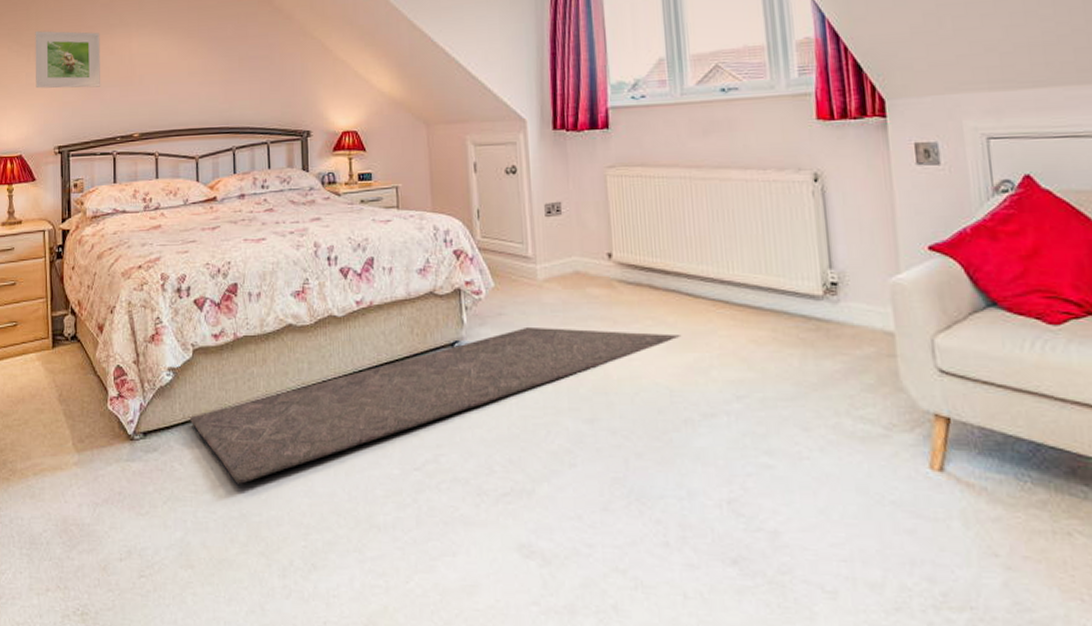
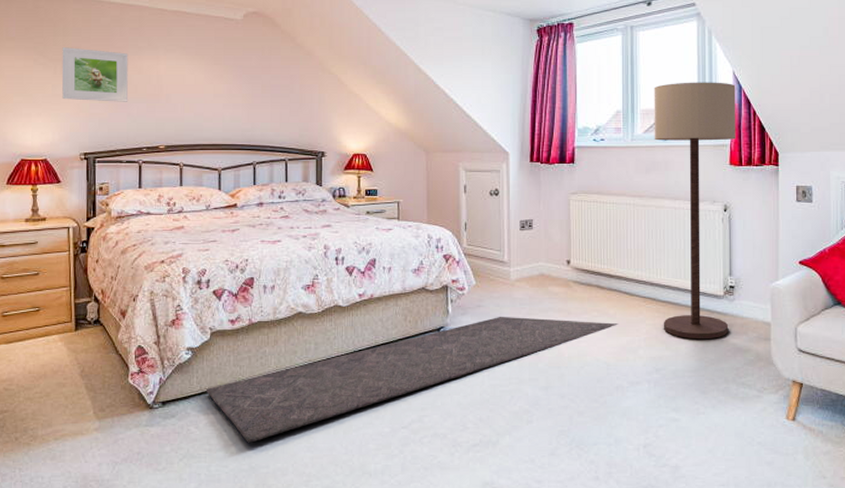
floor lamp: none [705,11,835,356] -> present [654,82,736,340]

